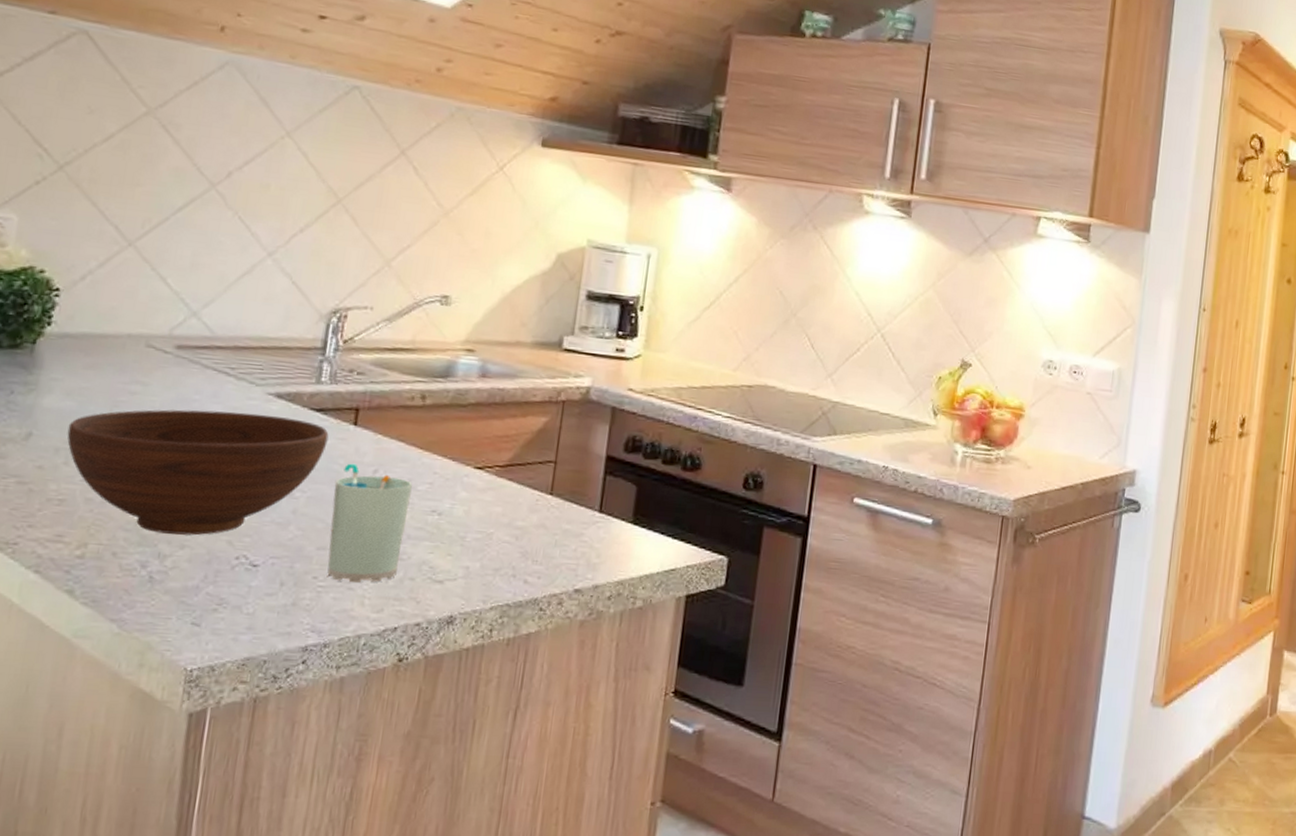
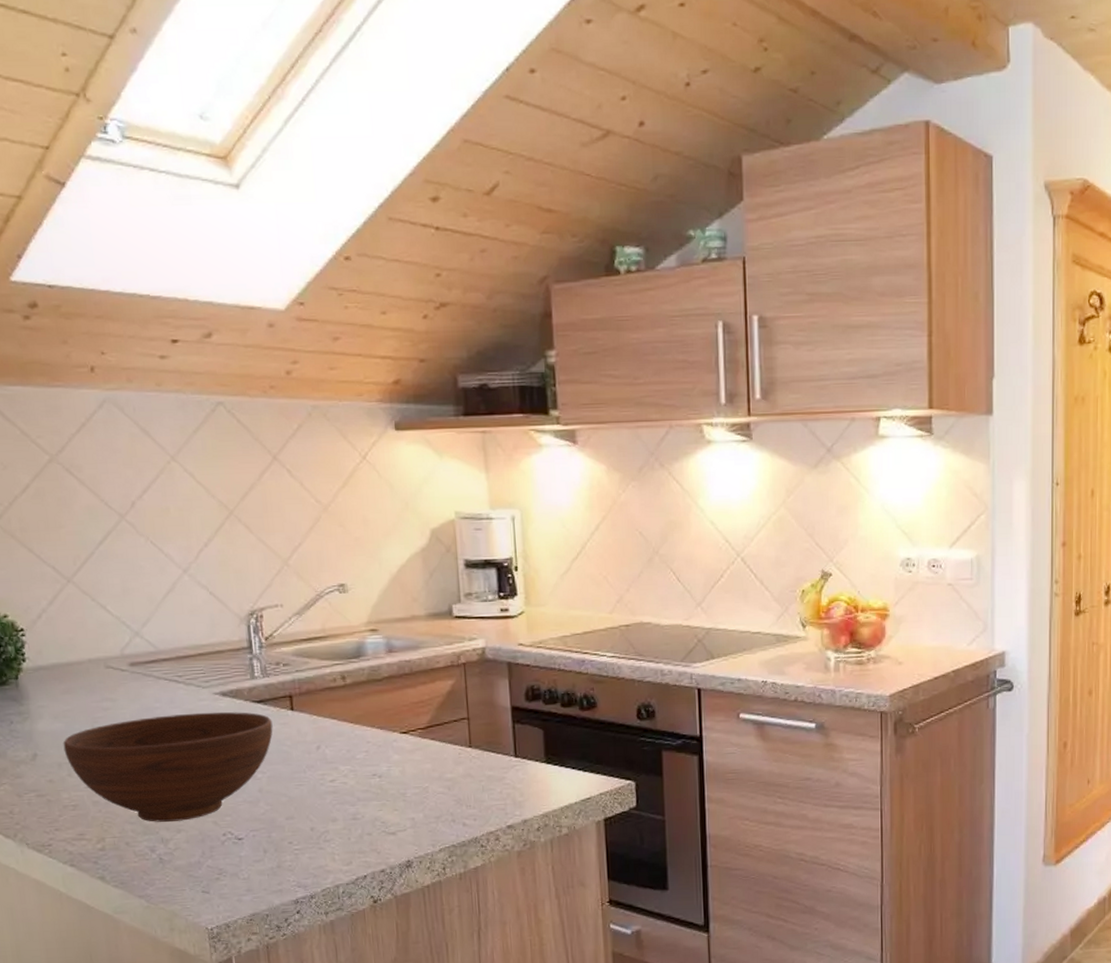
cup: present [327,463,412,583] -> none [287,743,356,844]

